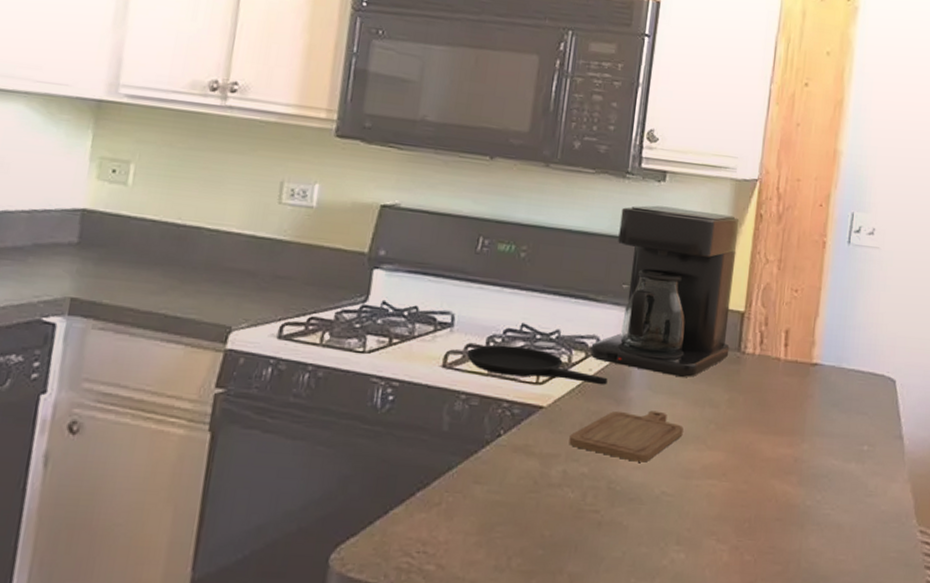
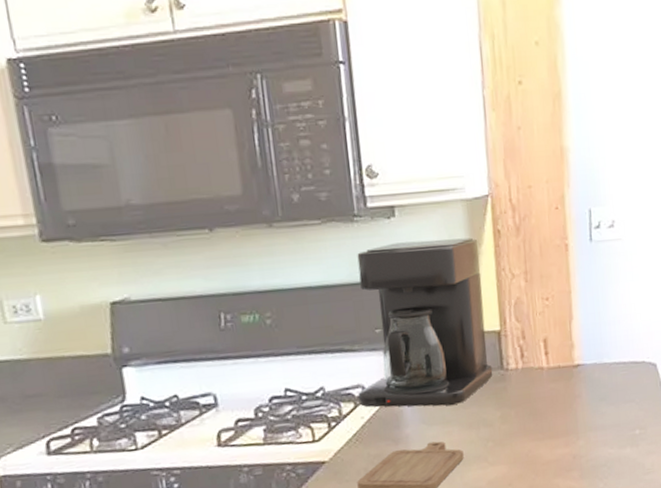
frying pan: present [467,345,608,385] -> none [238,409,382,441]

